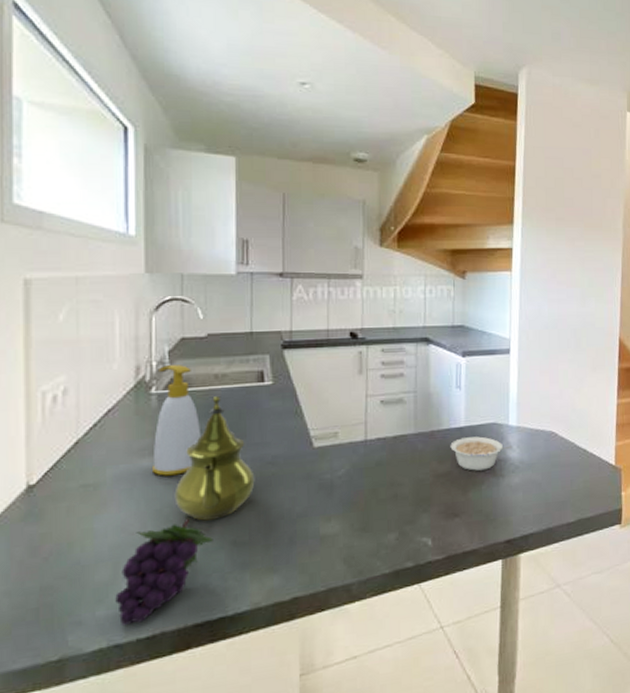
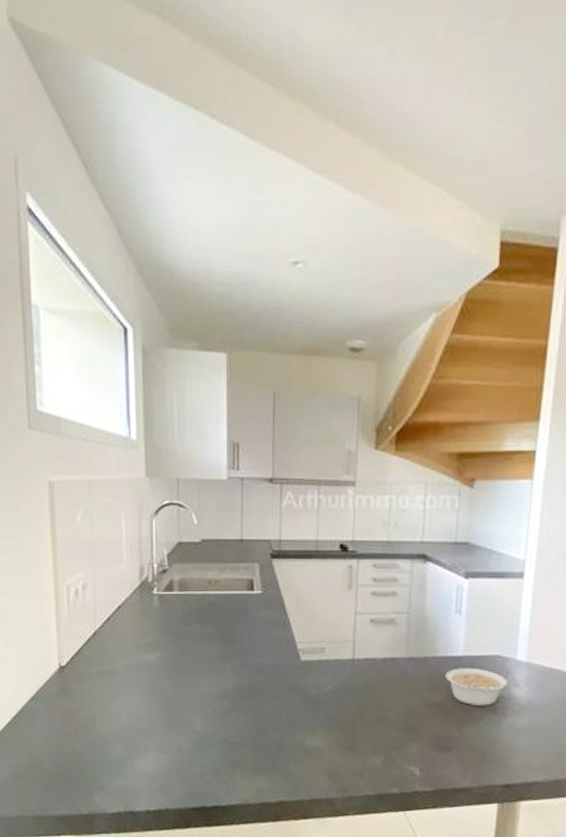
fruit: present [115,518,213,625] -> none [129,712,208,797]
soap bottle: present [151,365,202,476] -> none [155,568,197,672]
teapot: present [174,396,255,521] -> none [174,601,245,718]

